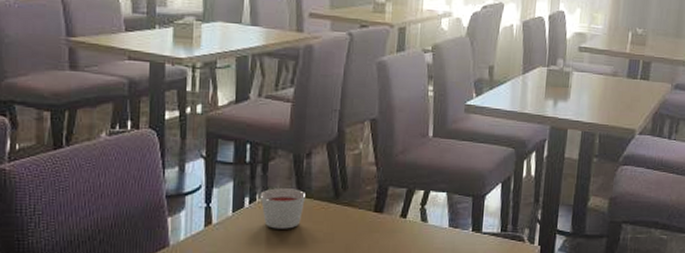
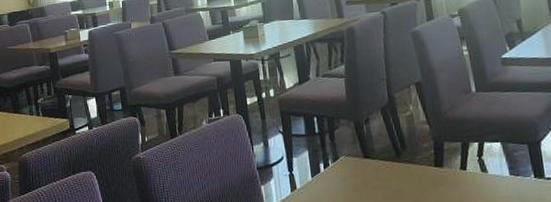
candle: present [260,188,307,229] -> none [331,152,371,189]

